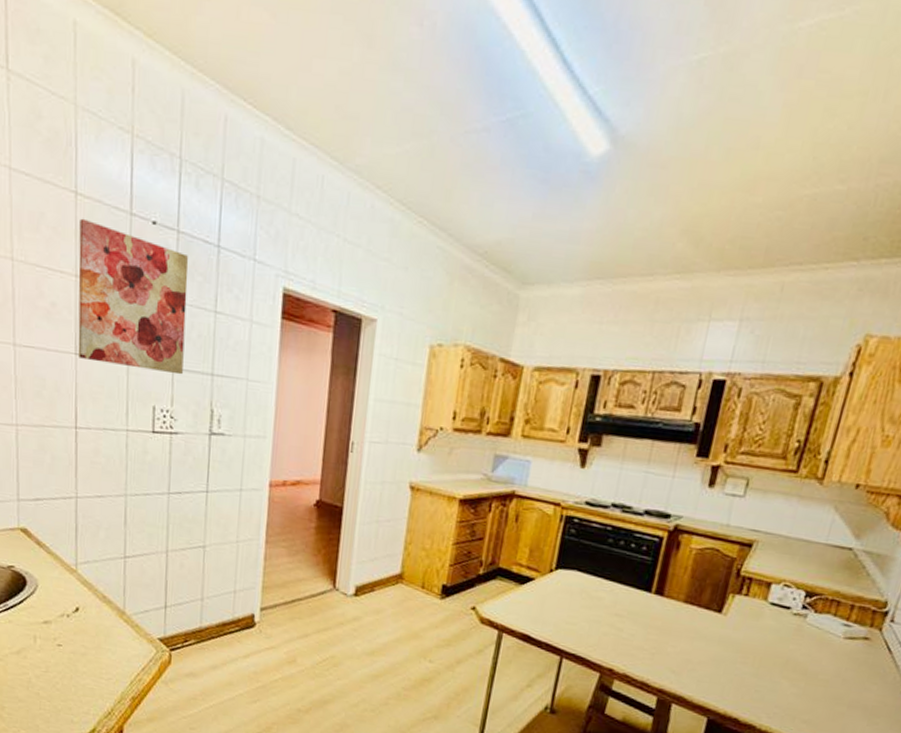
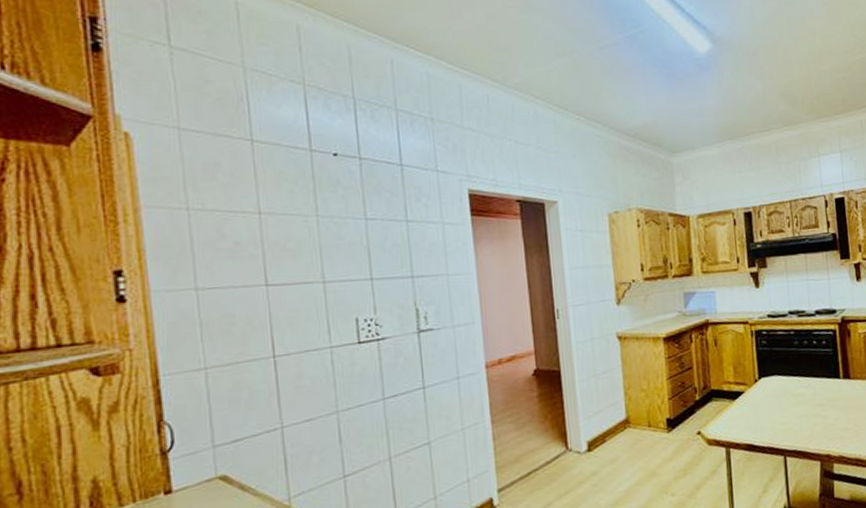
wall art: present [78,218,188,375] -> none [258,161,382,289]

